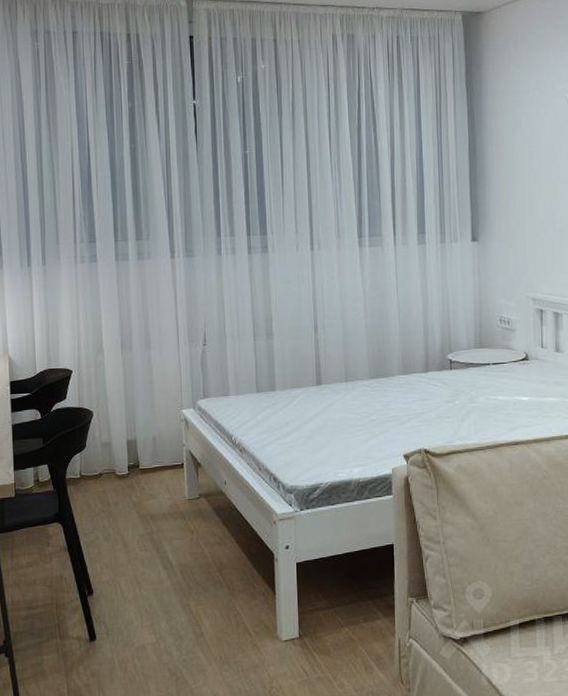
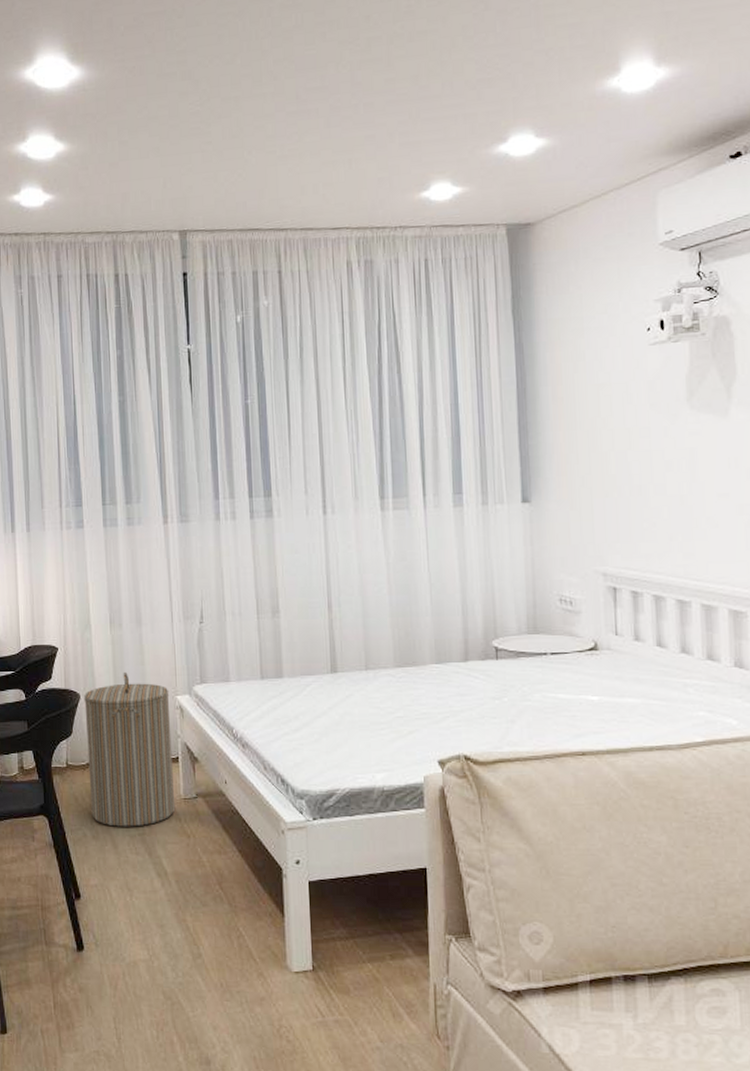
laundry hamper: none [97,390,181,528] -> present [84,671,176,827]

